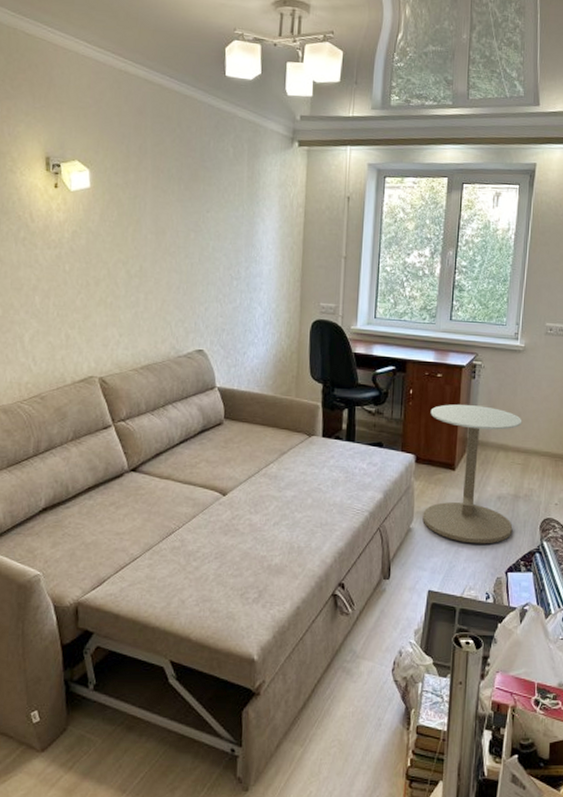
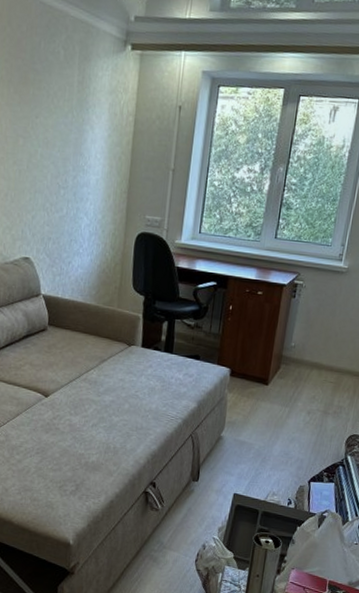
side table: present [422,404,523,544] -> none [233,321,339,455]

